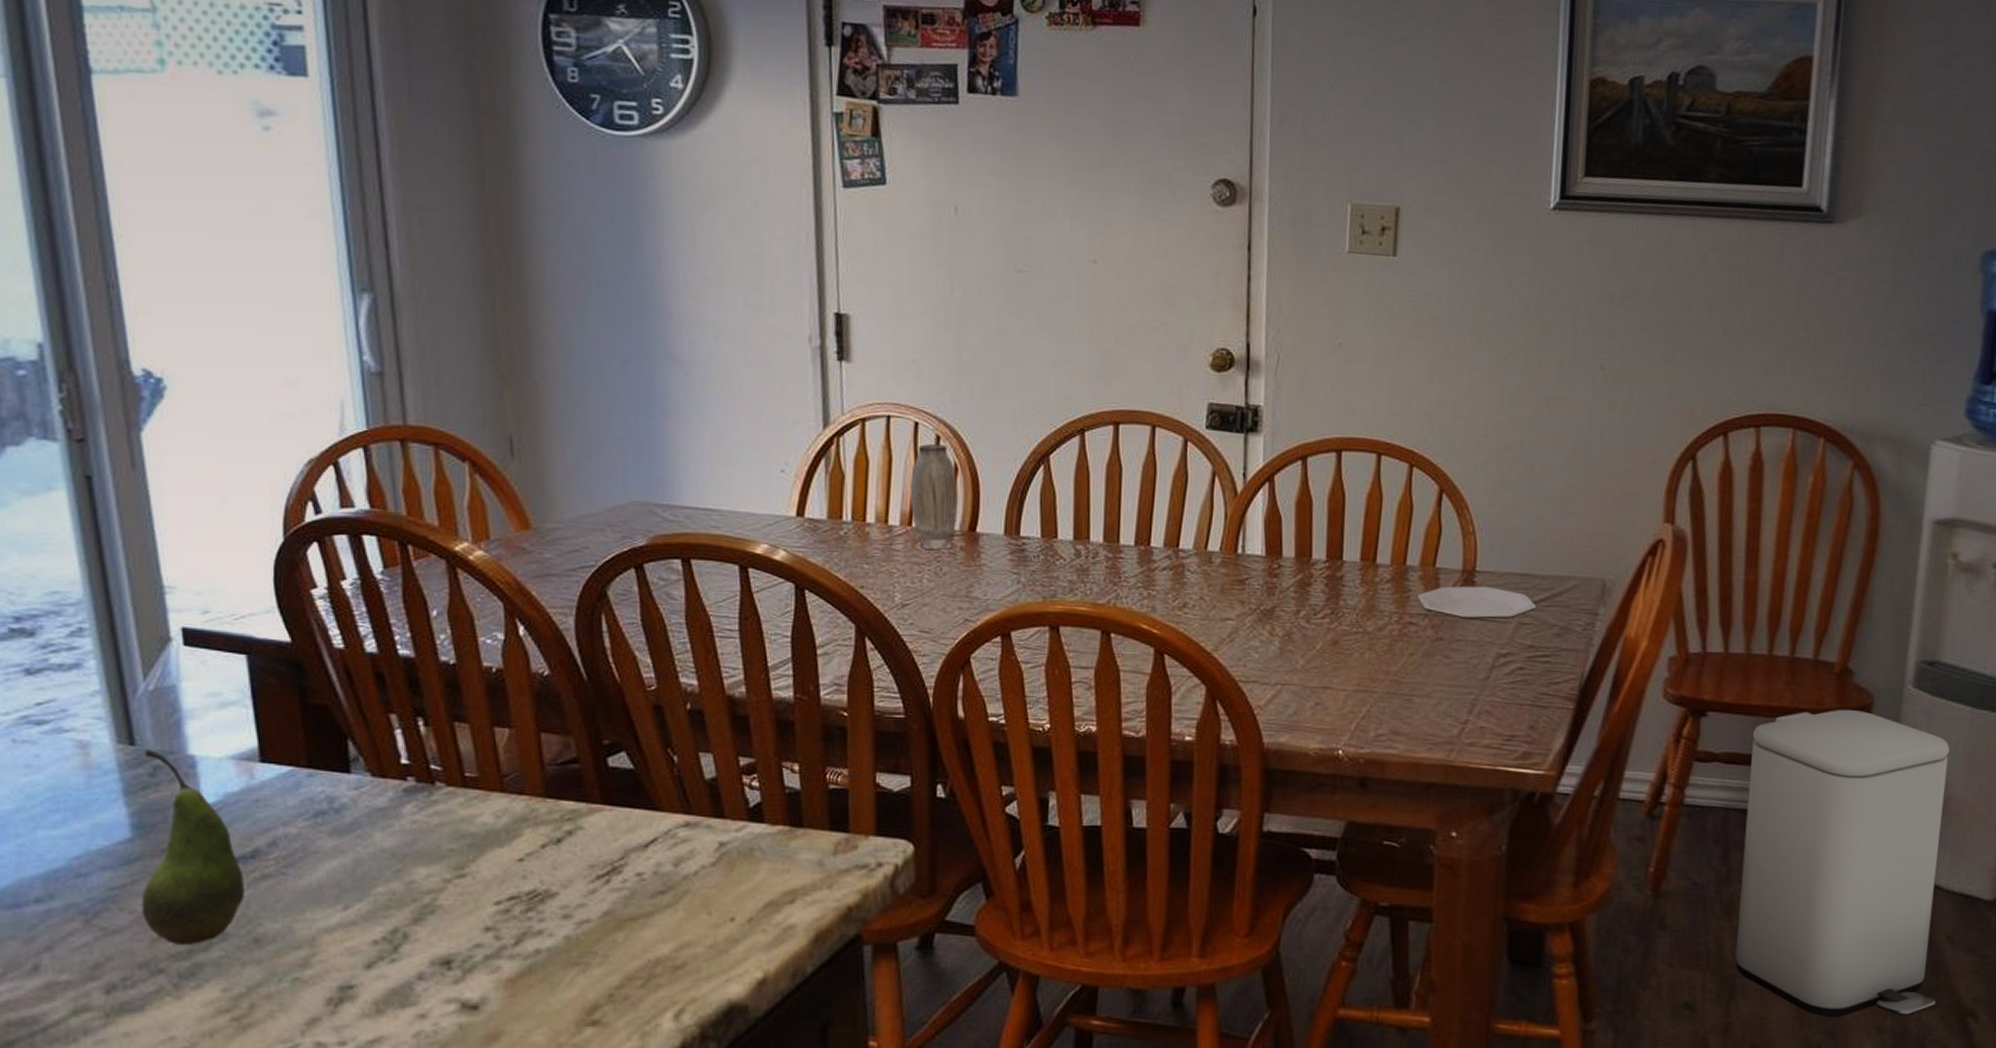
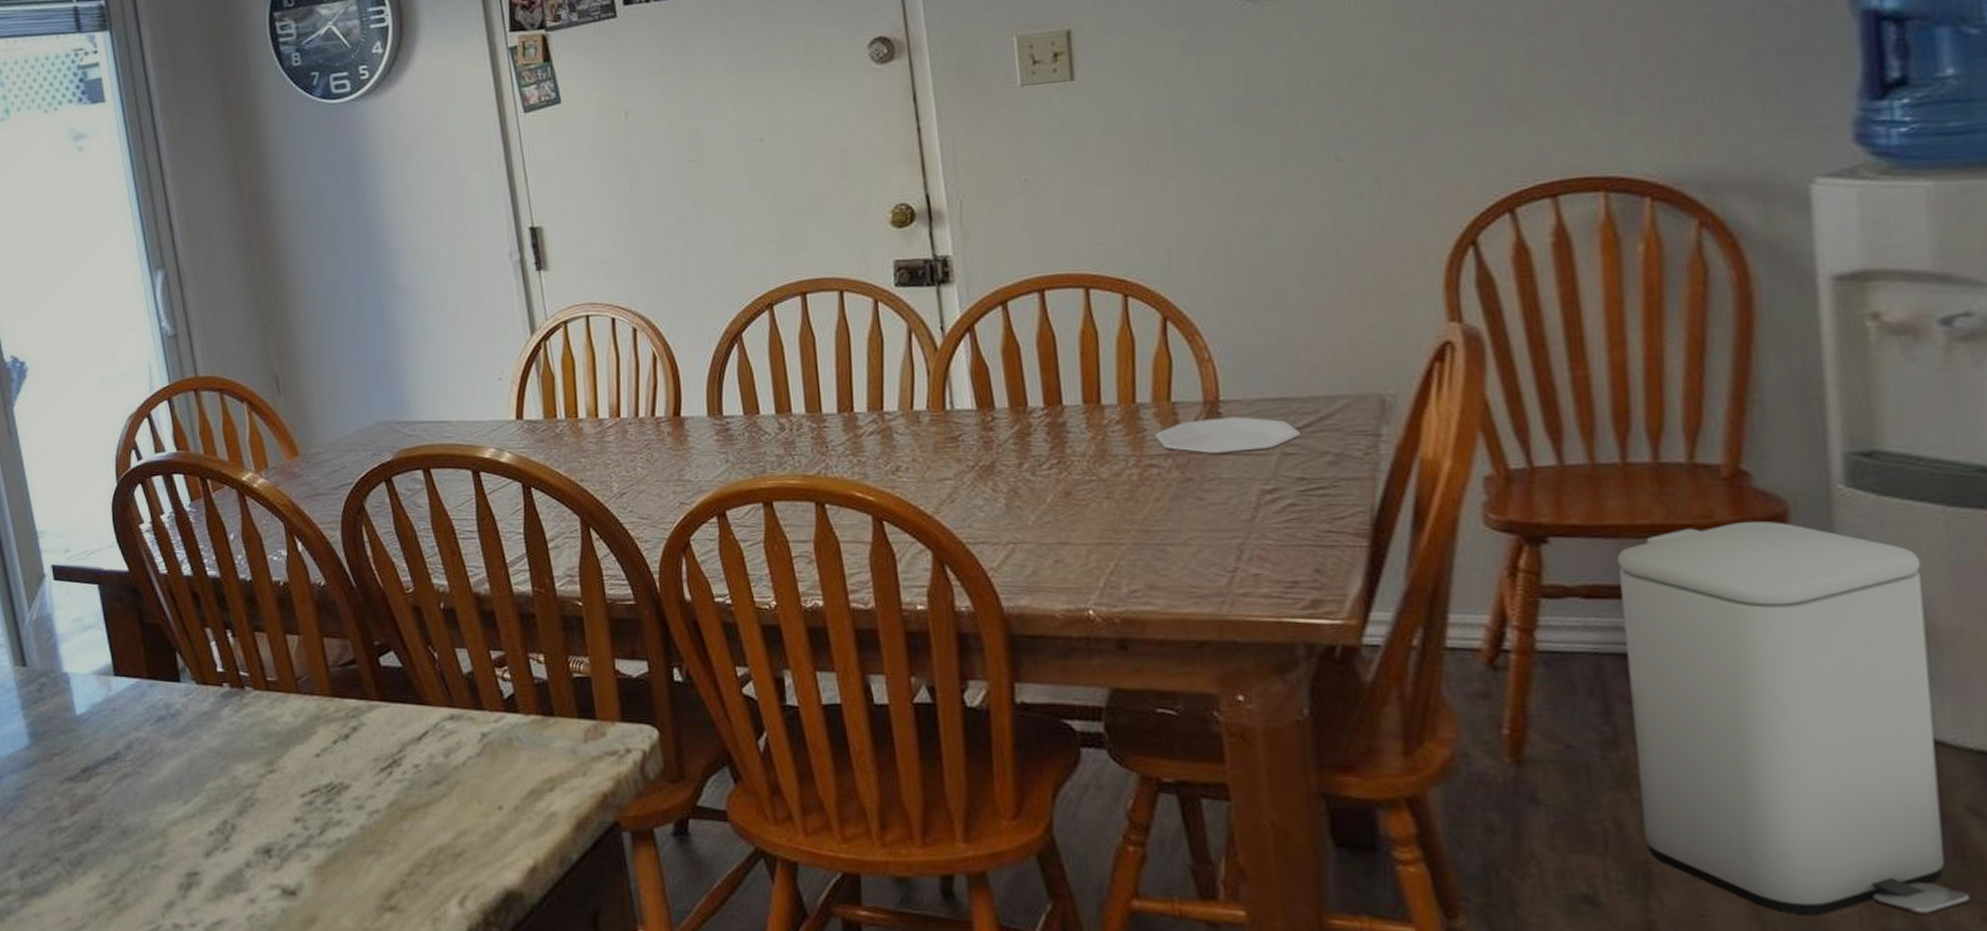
fruit: present [141,749,244,944] -> none [33,669,112,836]
vase: present [910,443,958,550] -> none [613,335,662,438]

